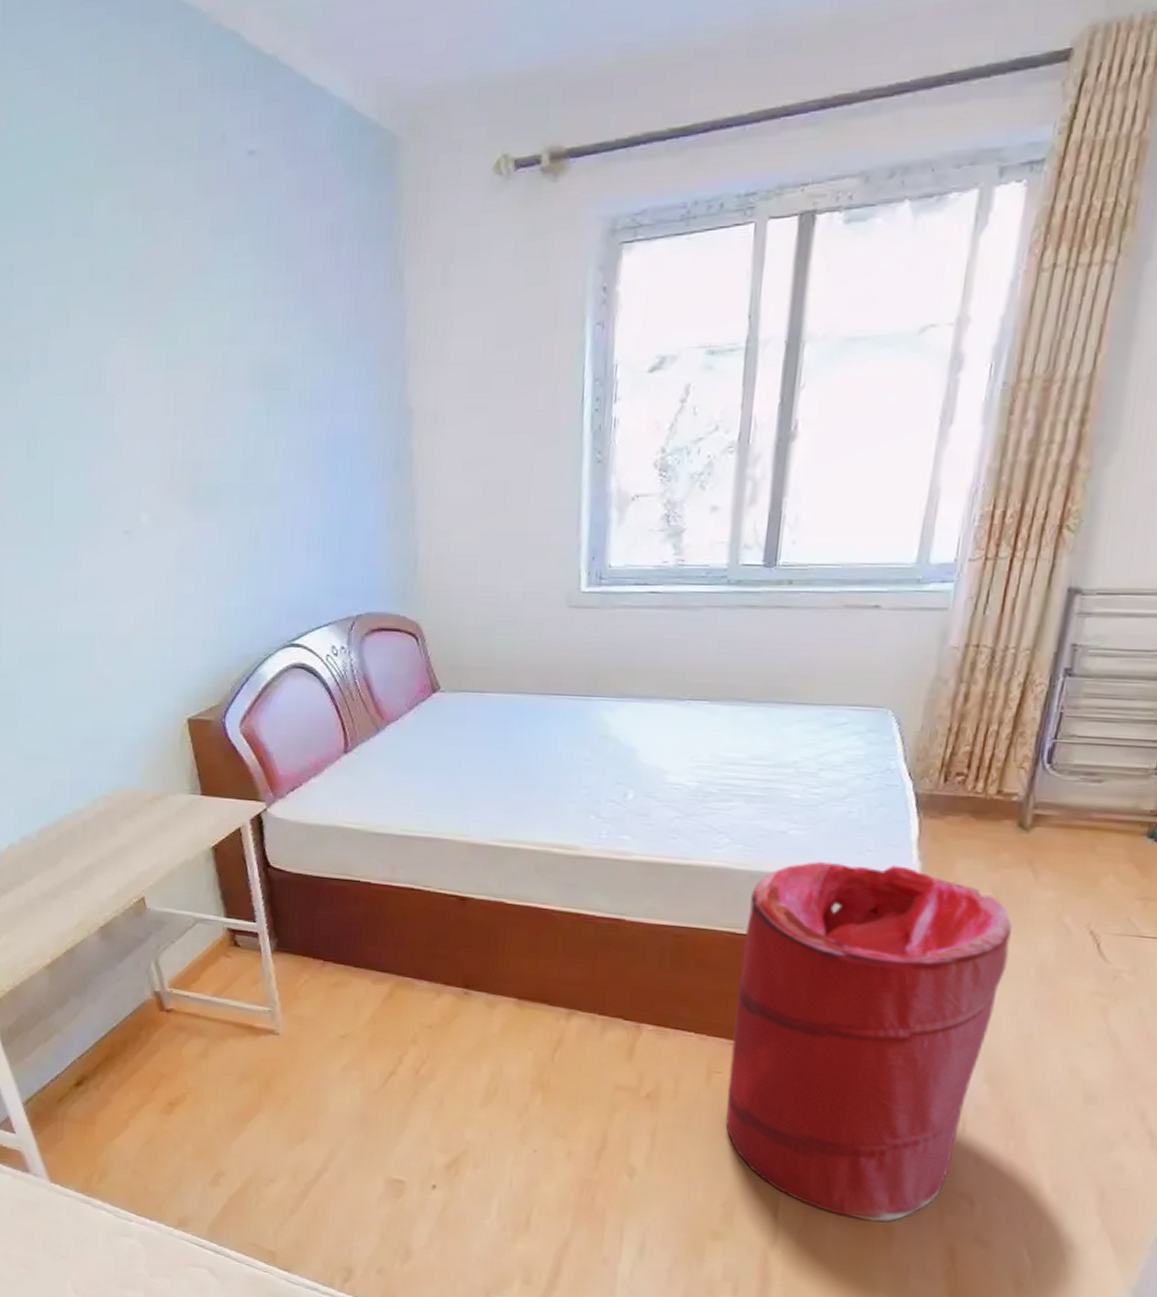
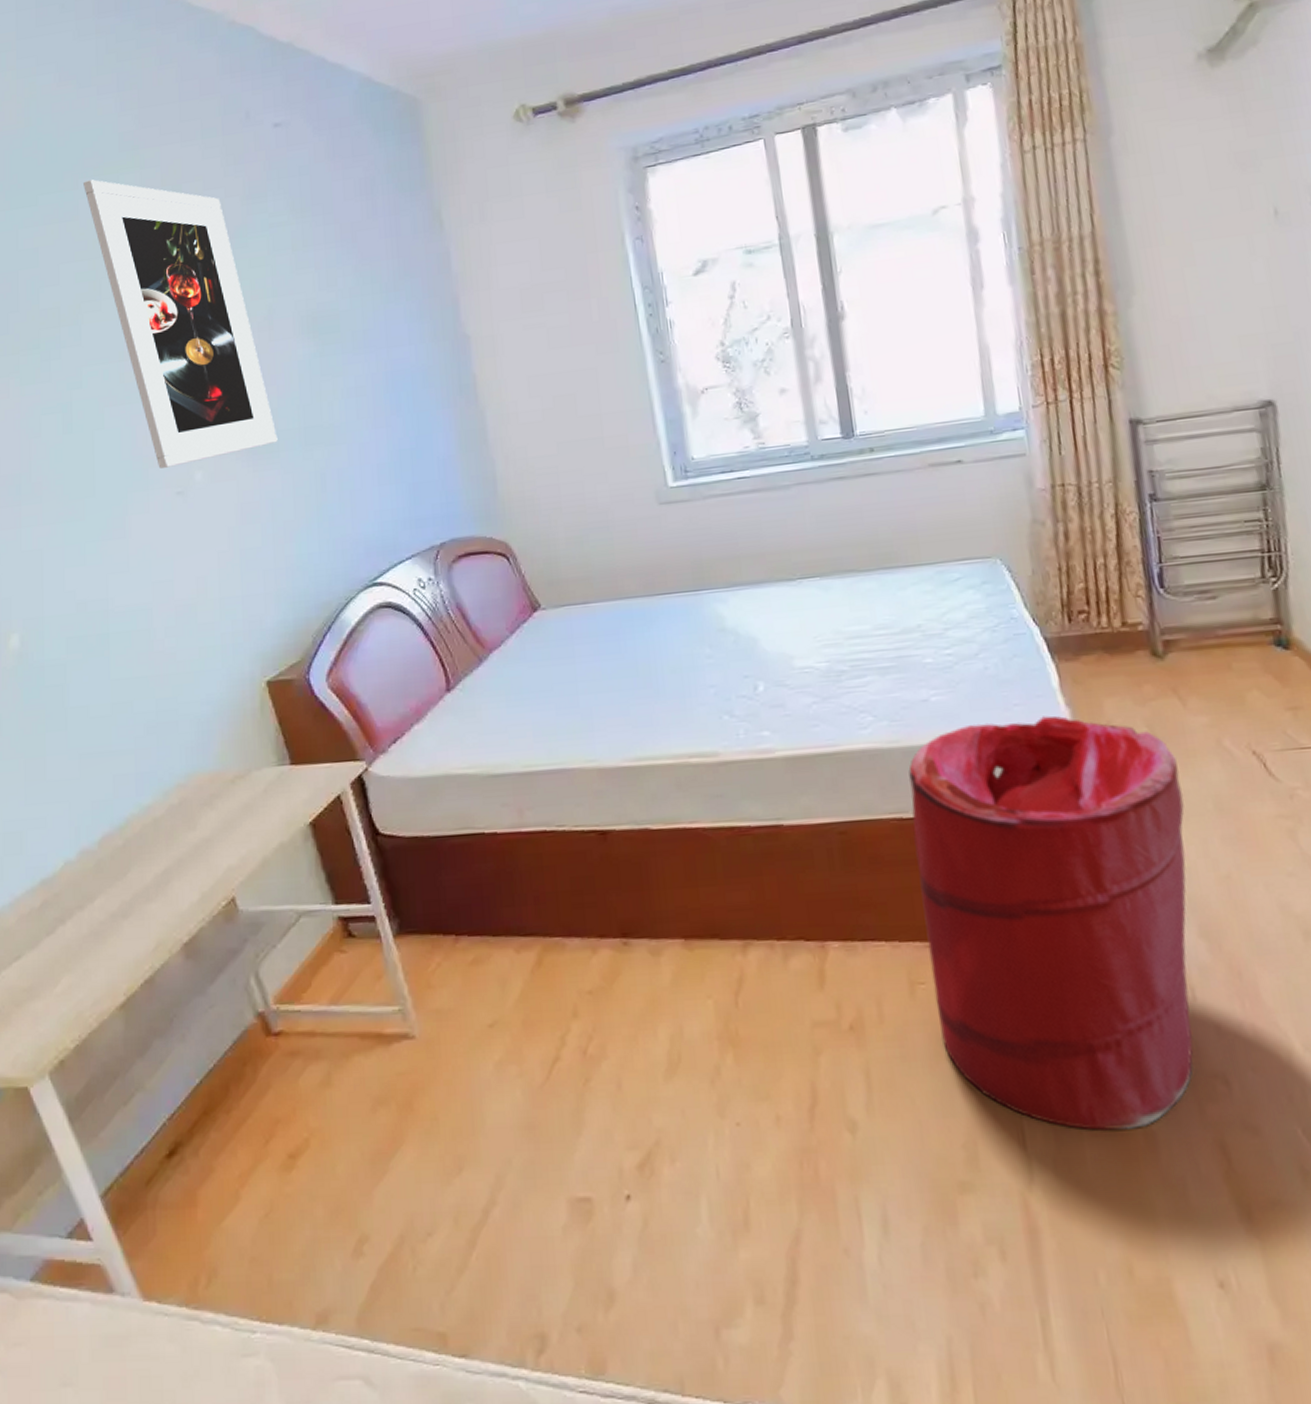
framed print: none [59,196,220,506] -> present [83,179,278,468]

